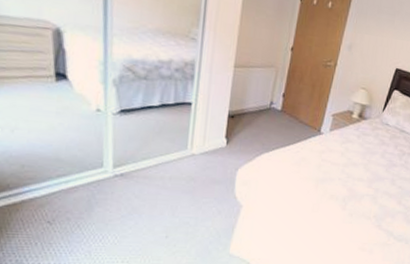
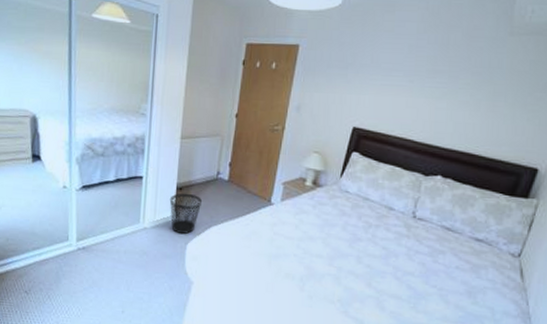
wastebasket: none [220,120,255,160] -> present [169,193,203,234]

